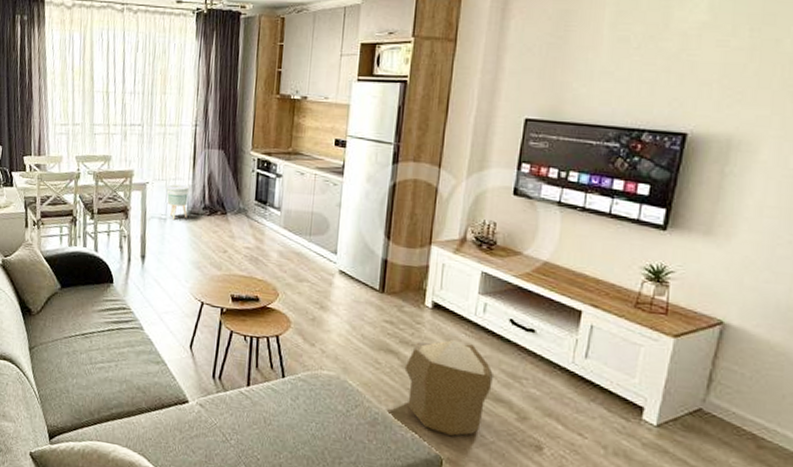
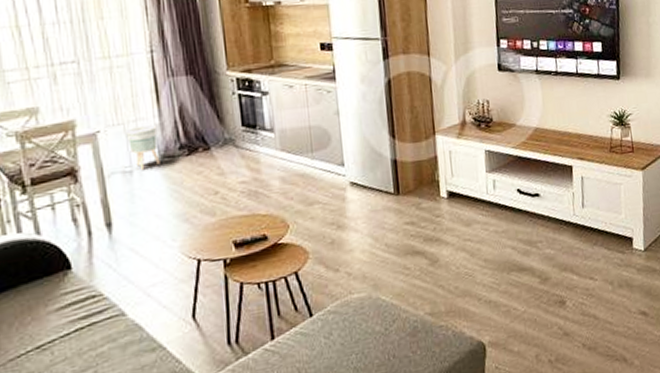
pouf: present [404,339,493,436] -> none [433,223,514,320]

